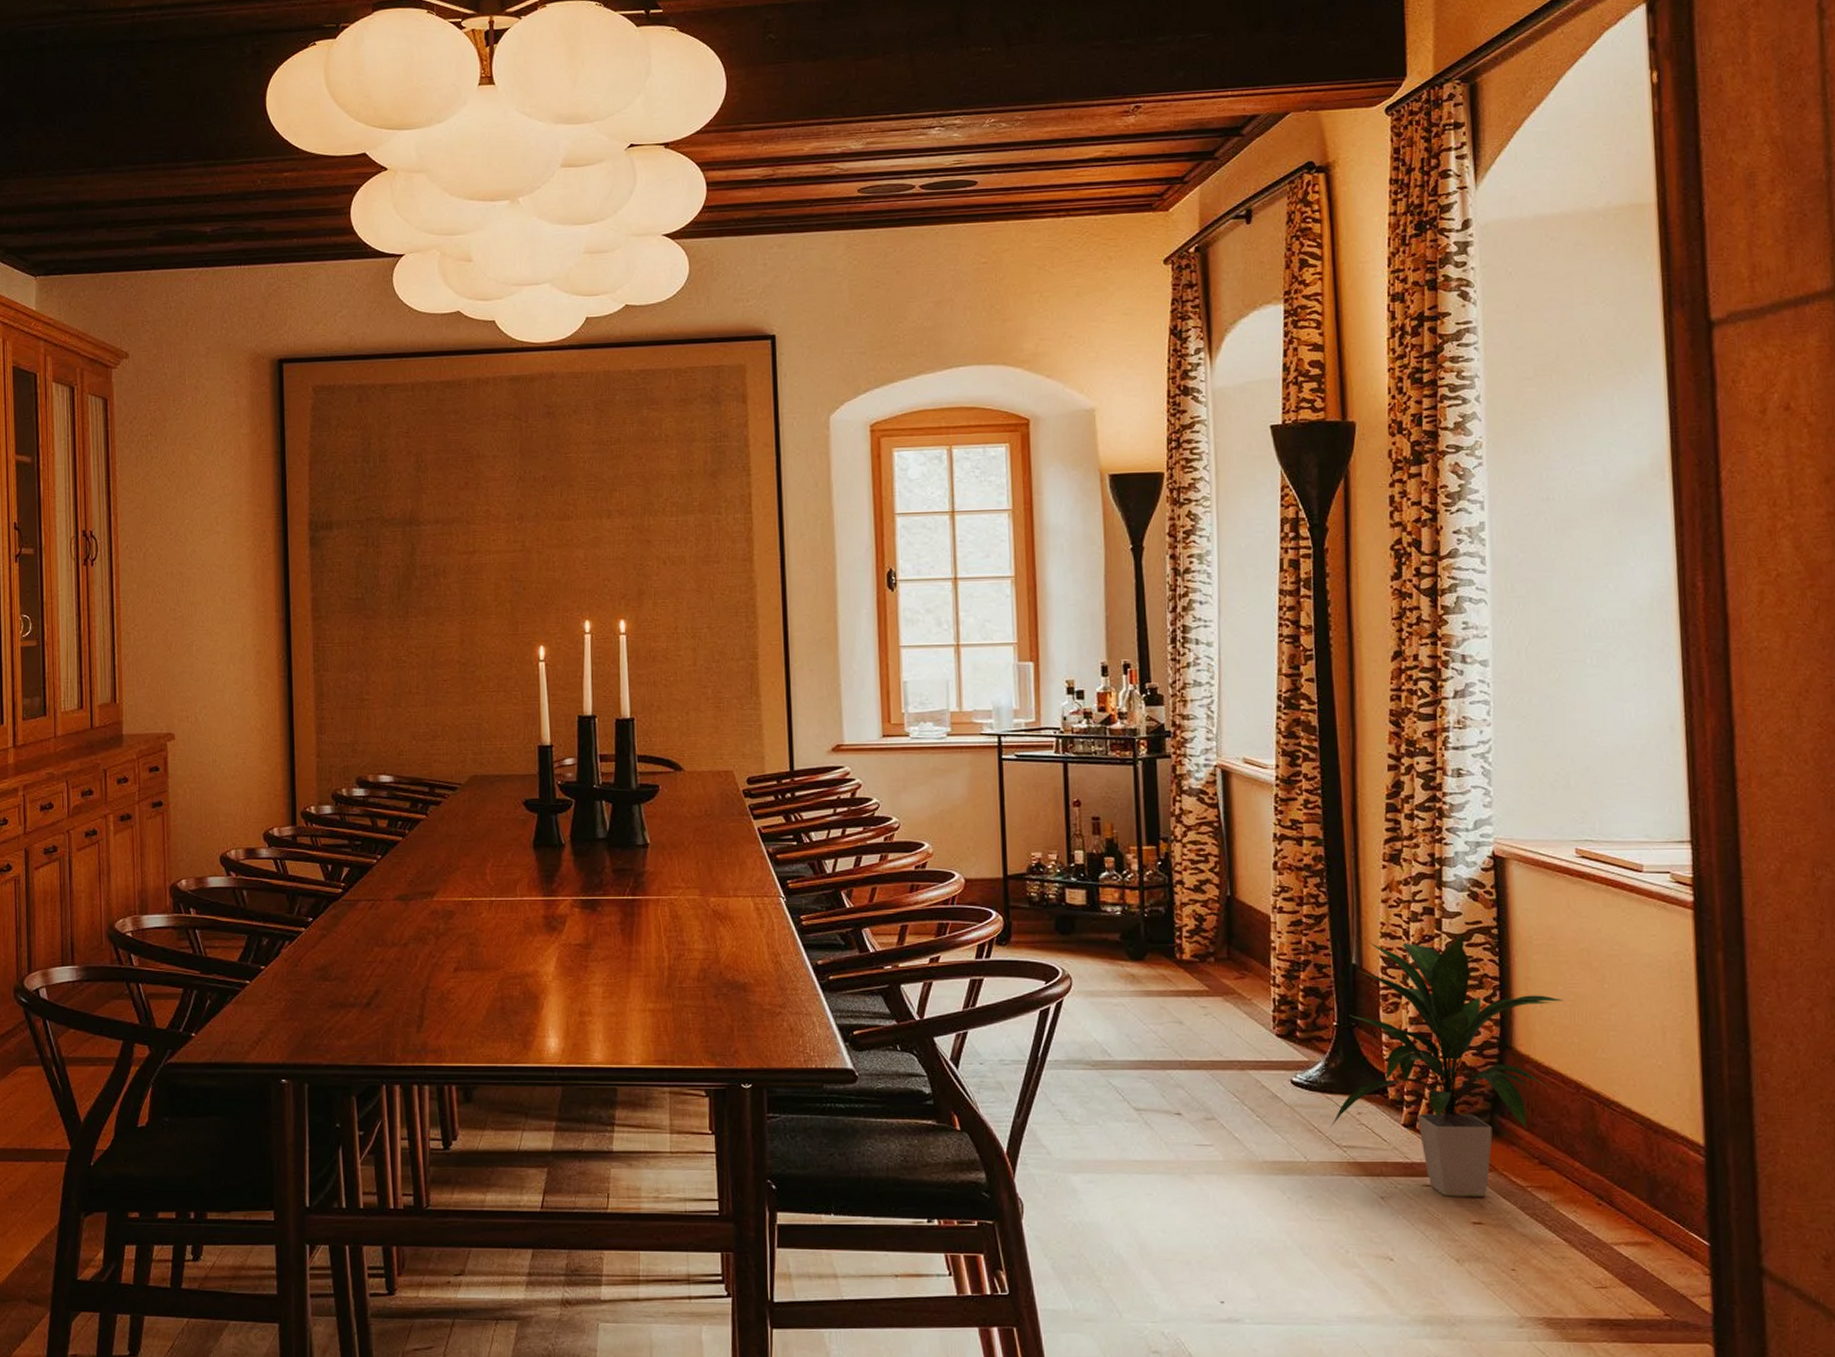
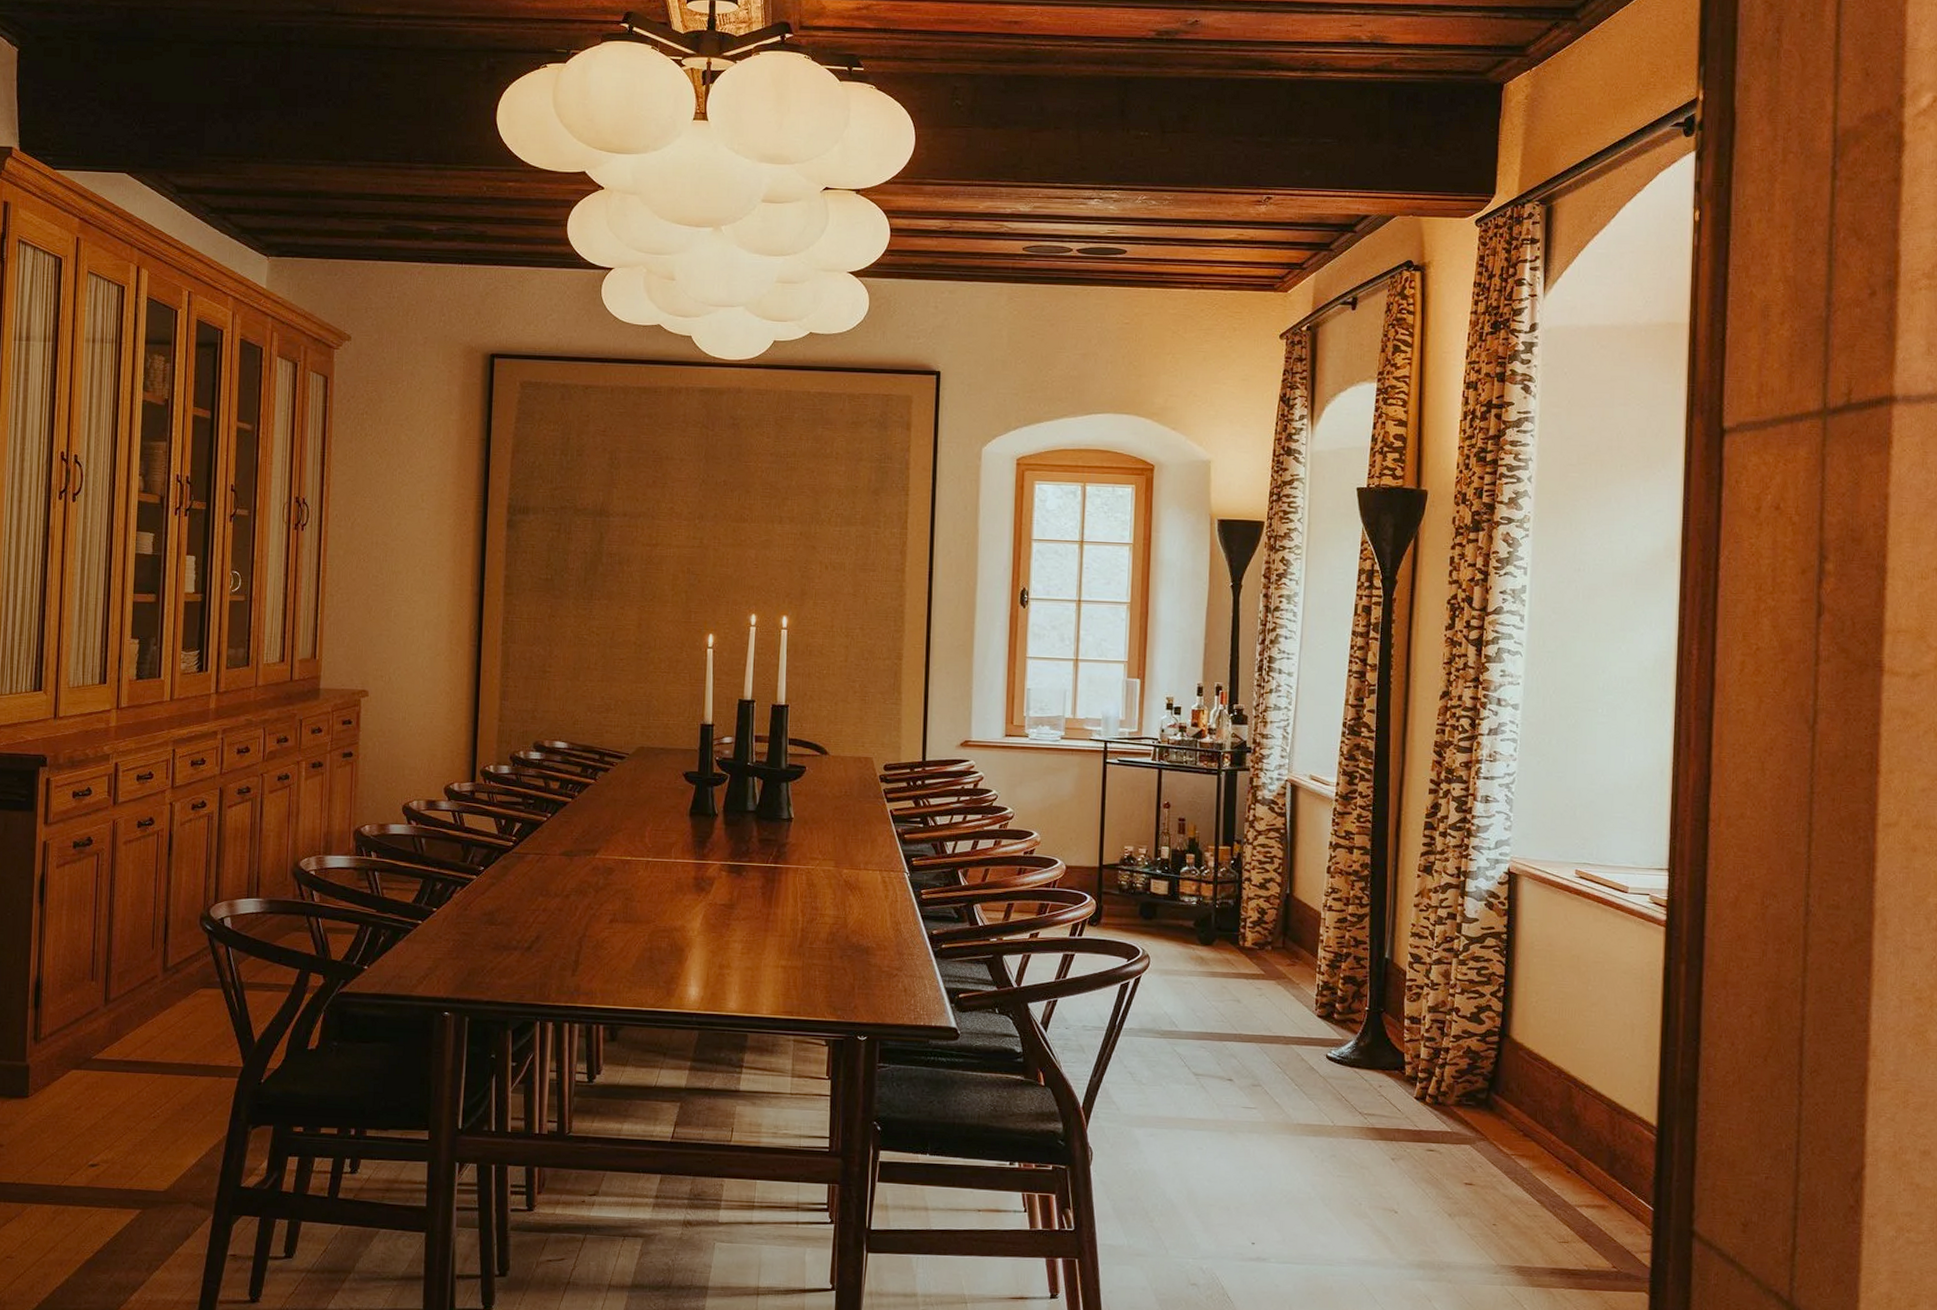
indoor plant: present [1330,932,1564,1197] -> none [1355,936,1555,1162]

